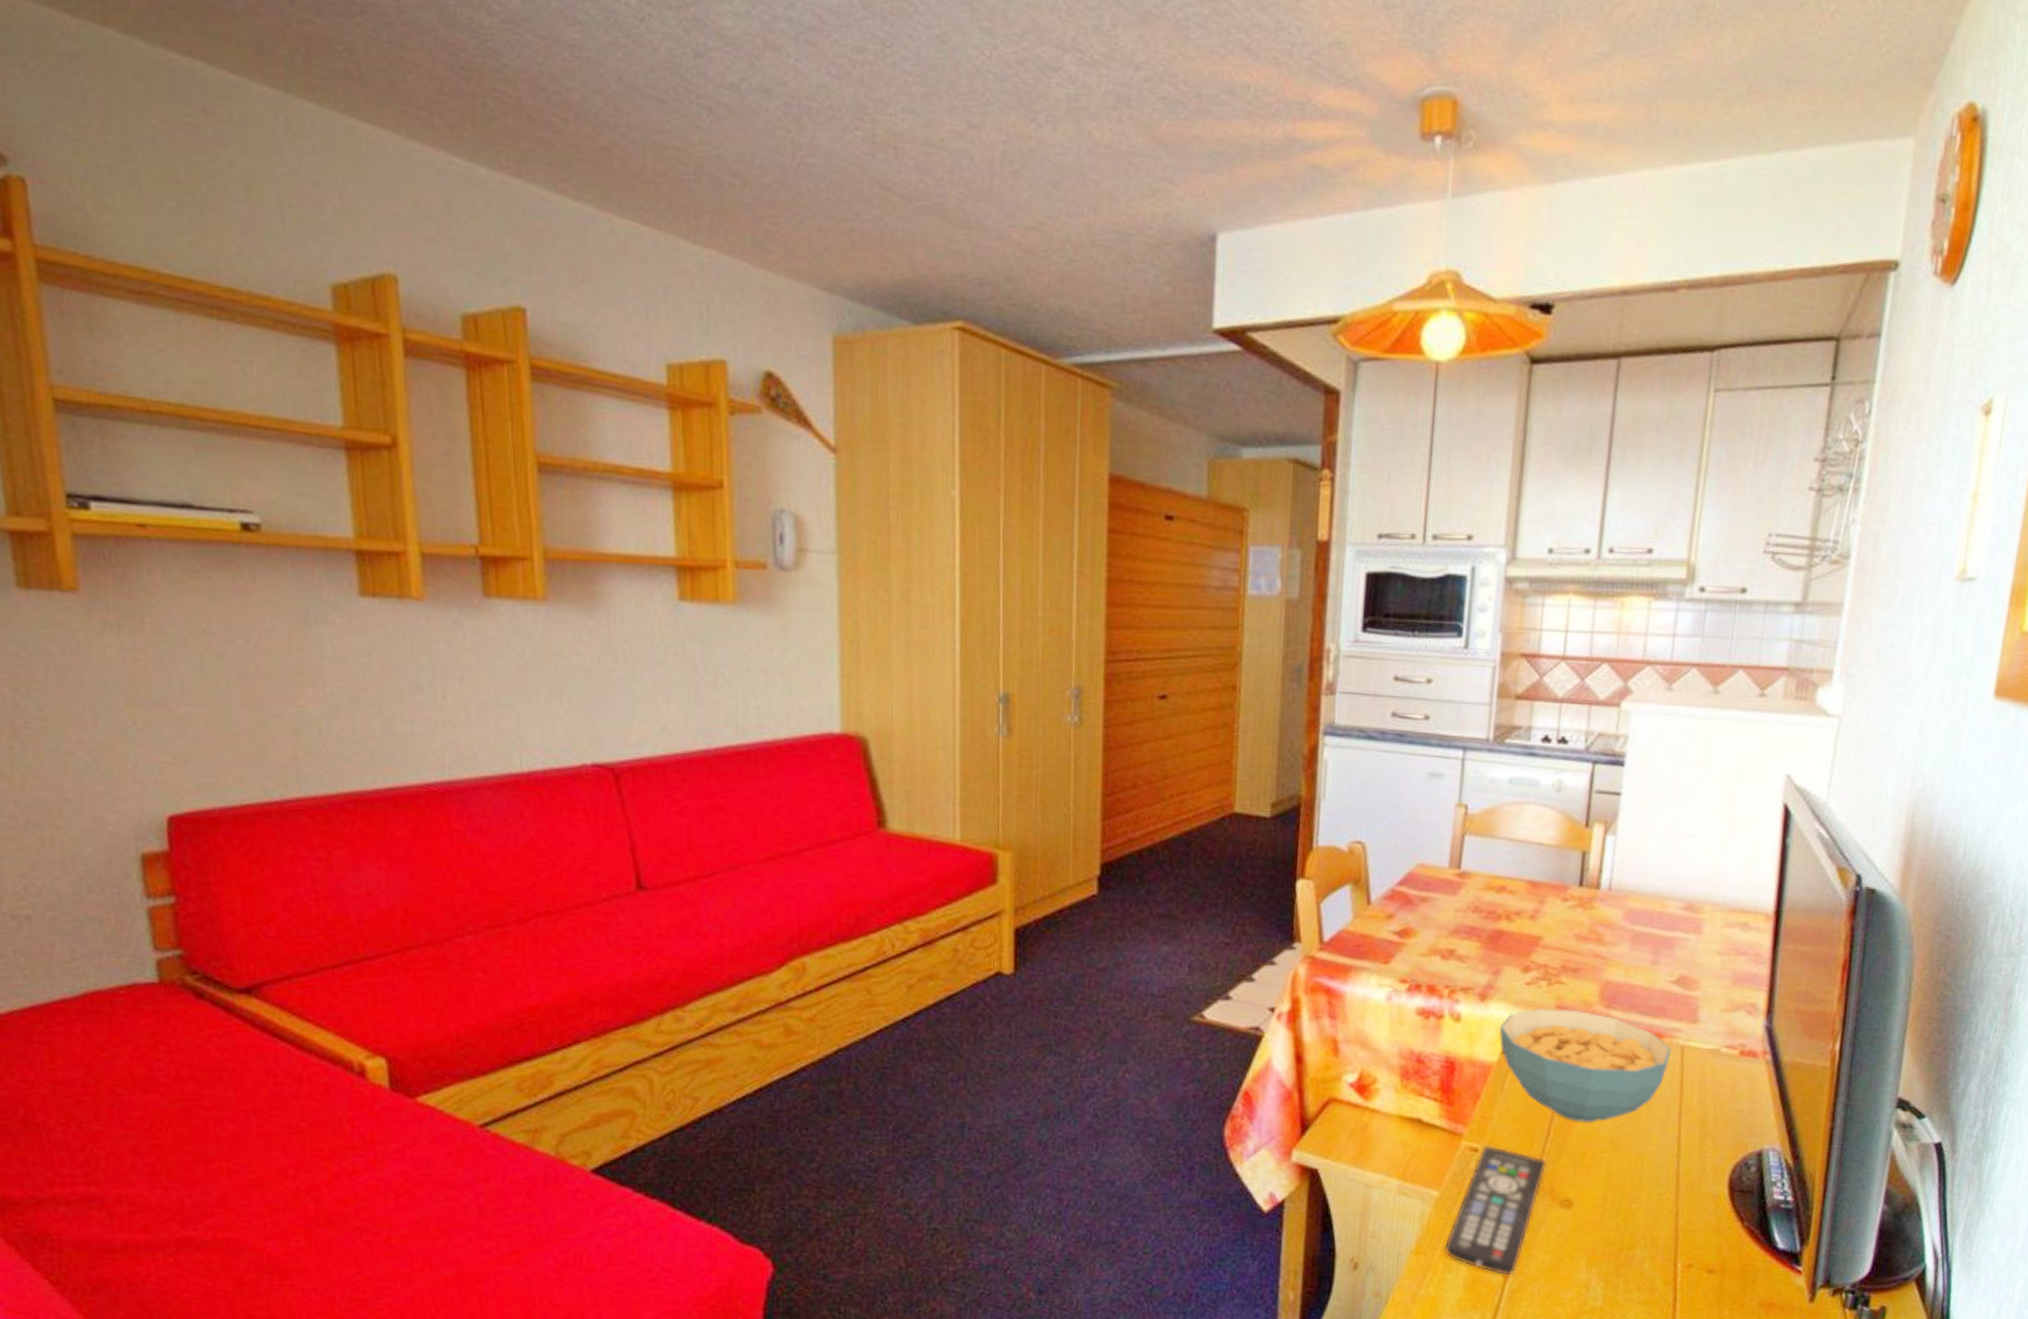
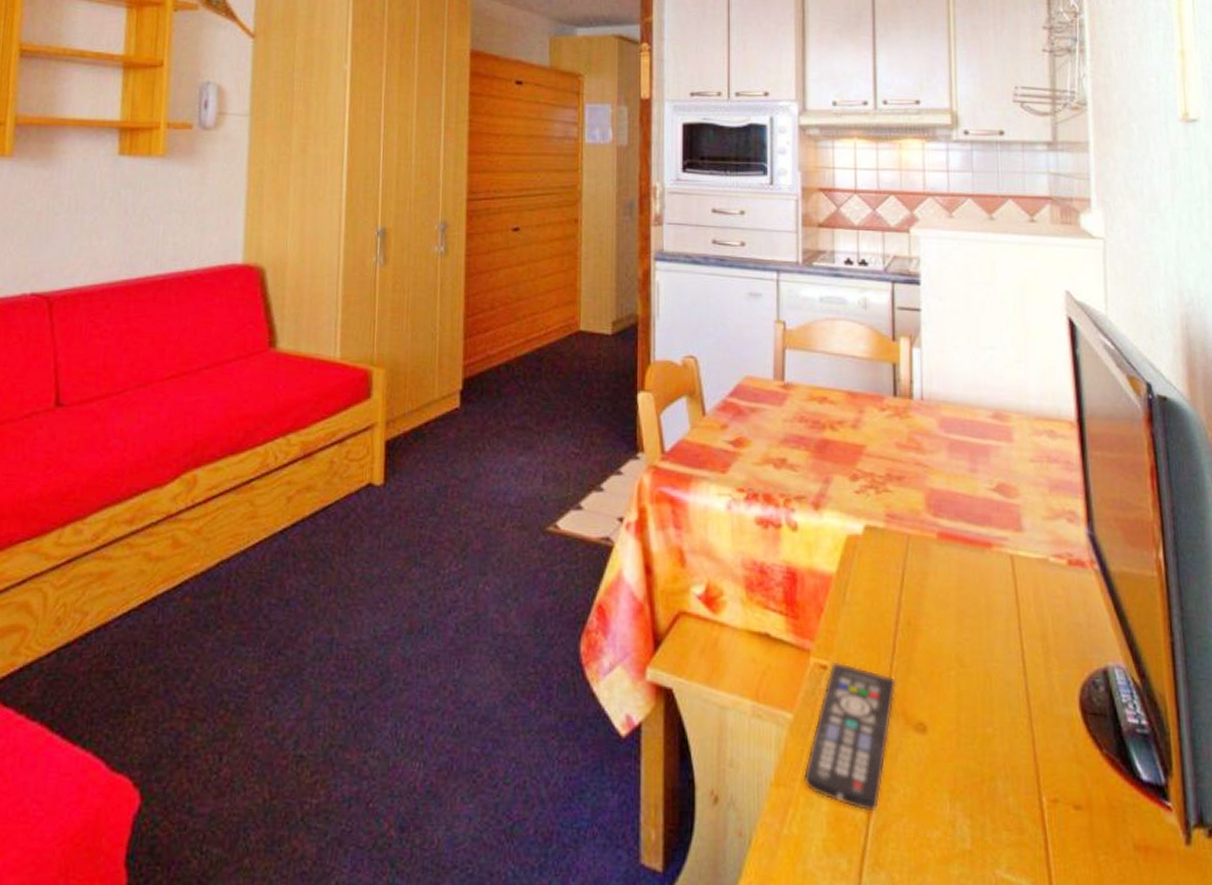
cereal bowl: present [1499,1007,1672,1124] -> none [835,516,1002,638]

